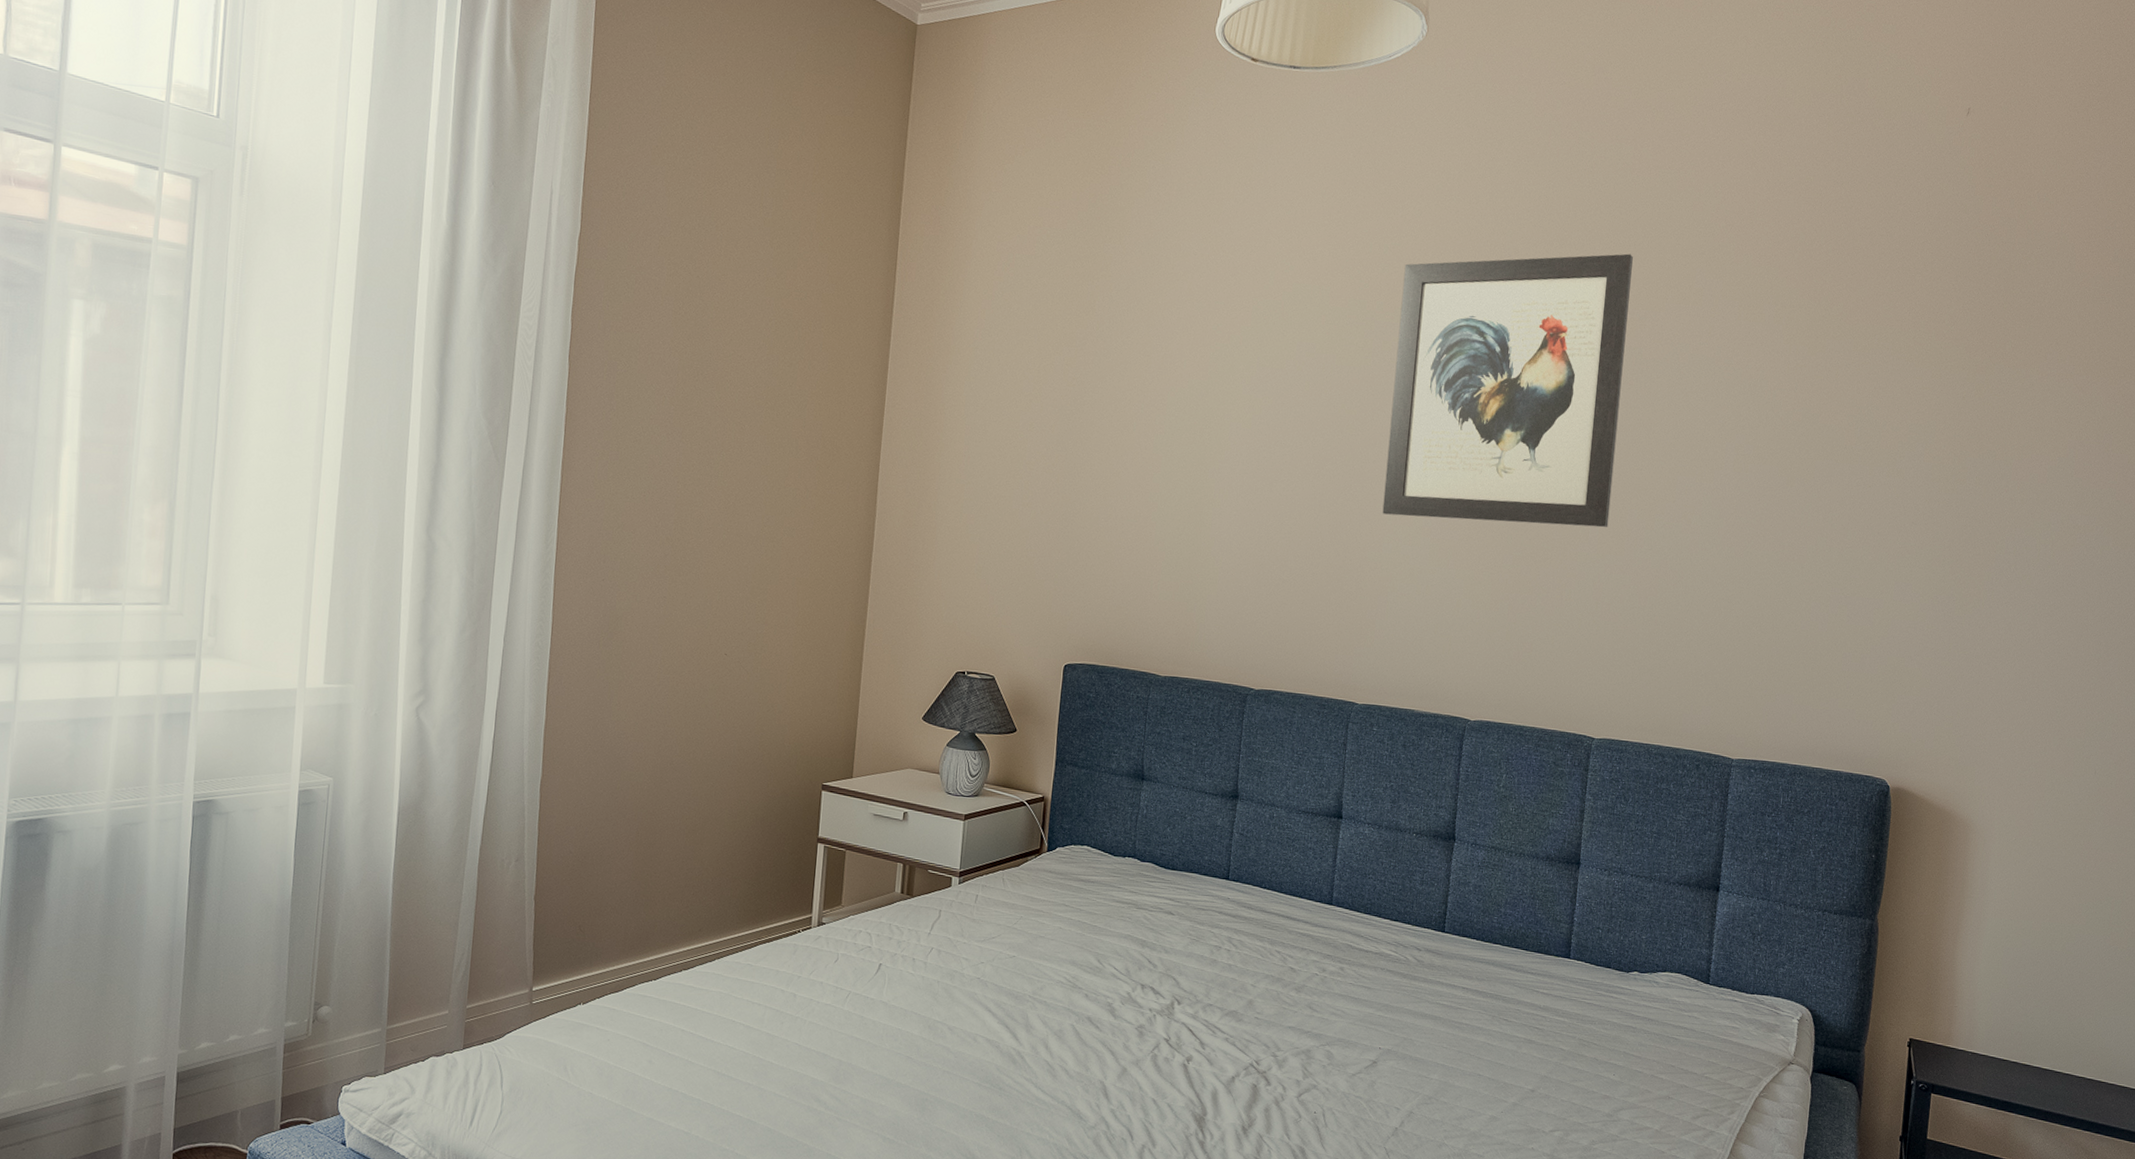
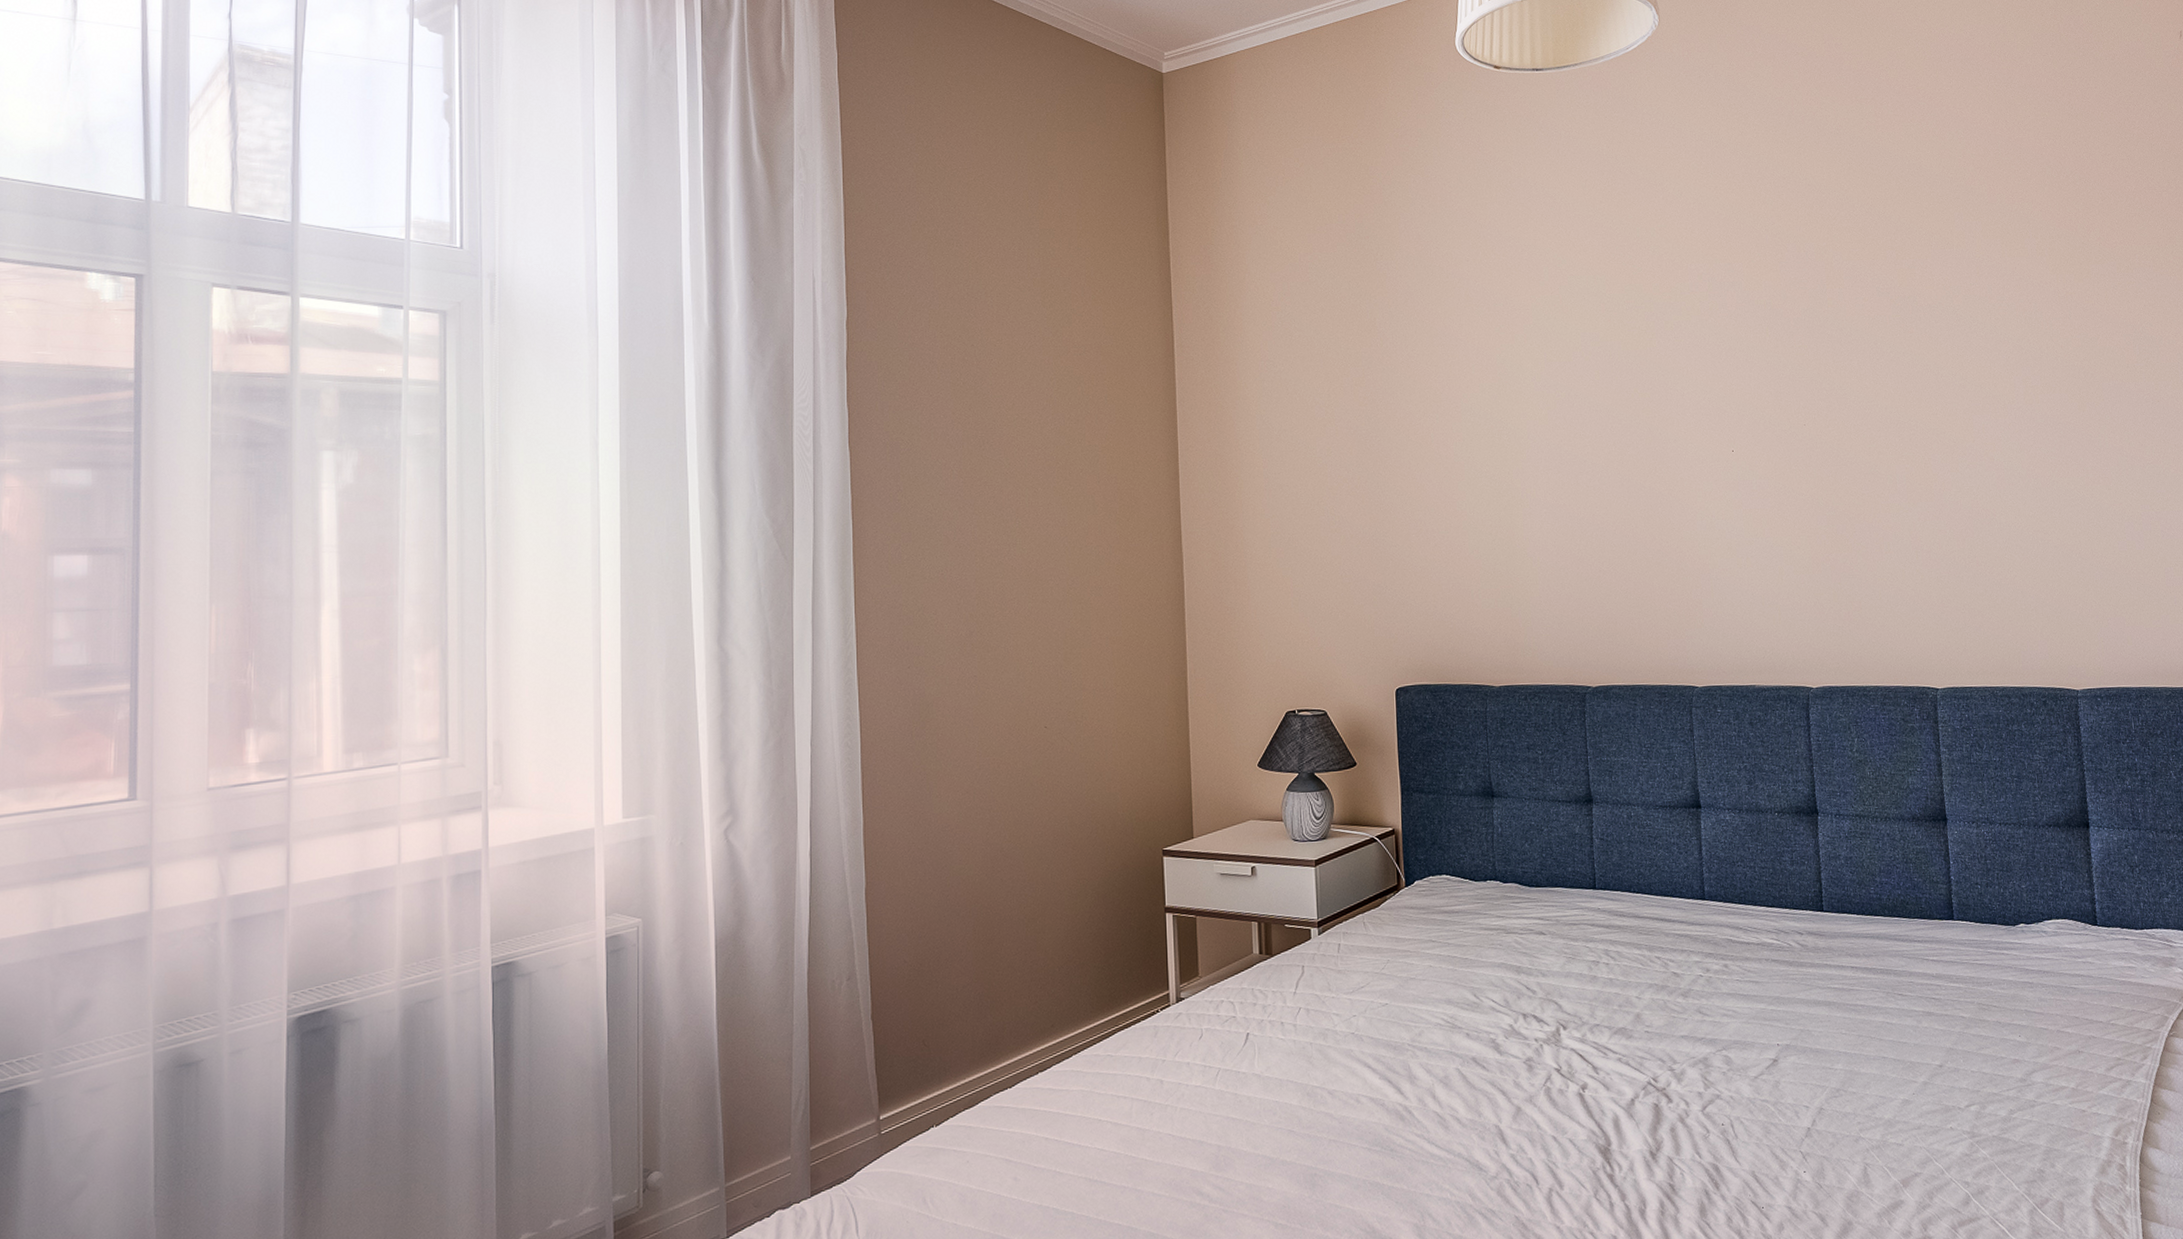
wall art: present [1382,253,1633,528] -> none [1674,207,1914,492]

